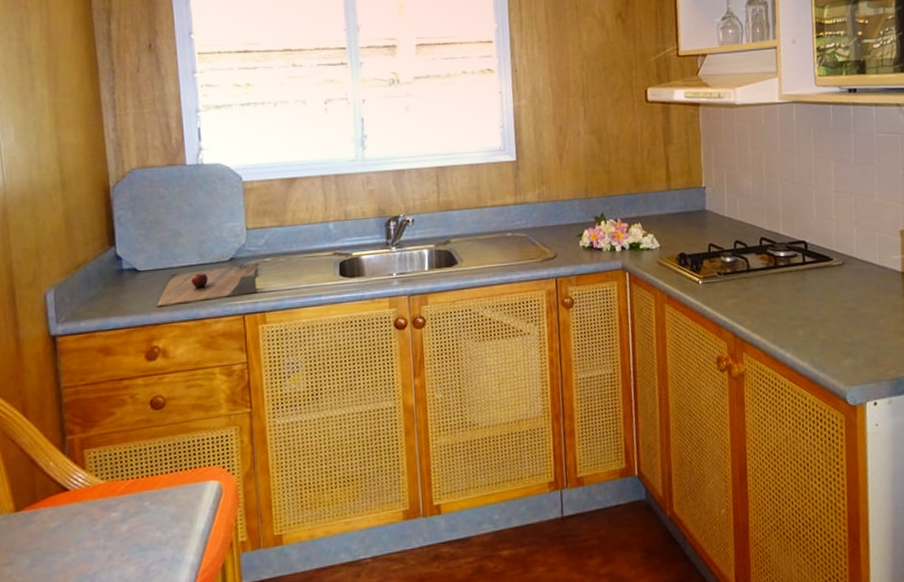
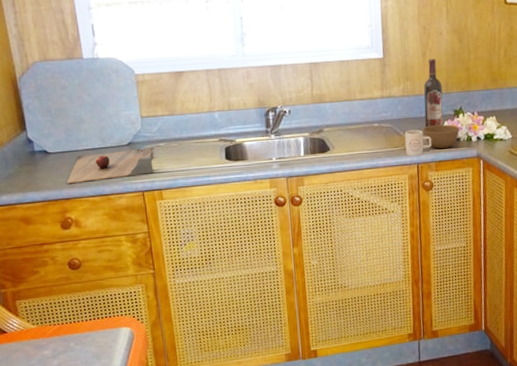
mug: none [541,239,572,270] -> present [404,129,432,157]
wine bottle: none [560,160,584,237] -> present [423,58,444,128]
soup bowl: none [560,233,602,261] -> present [422,124,460,149]

